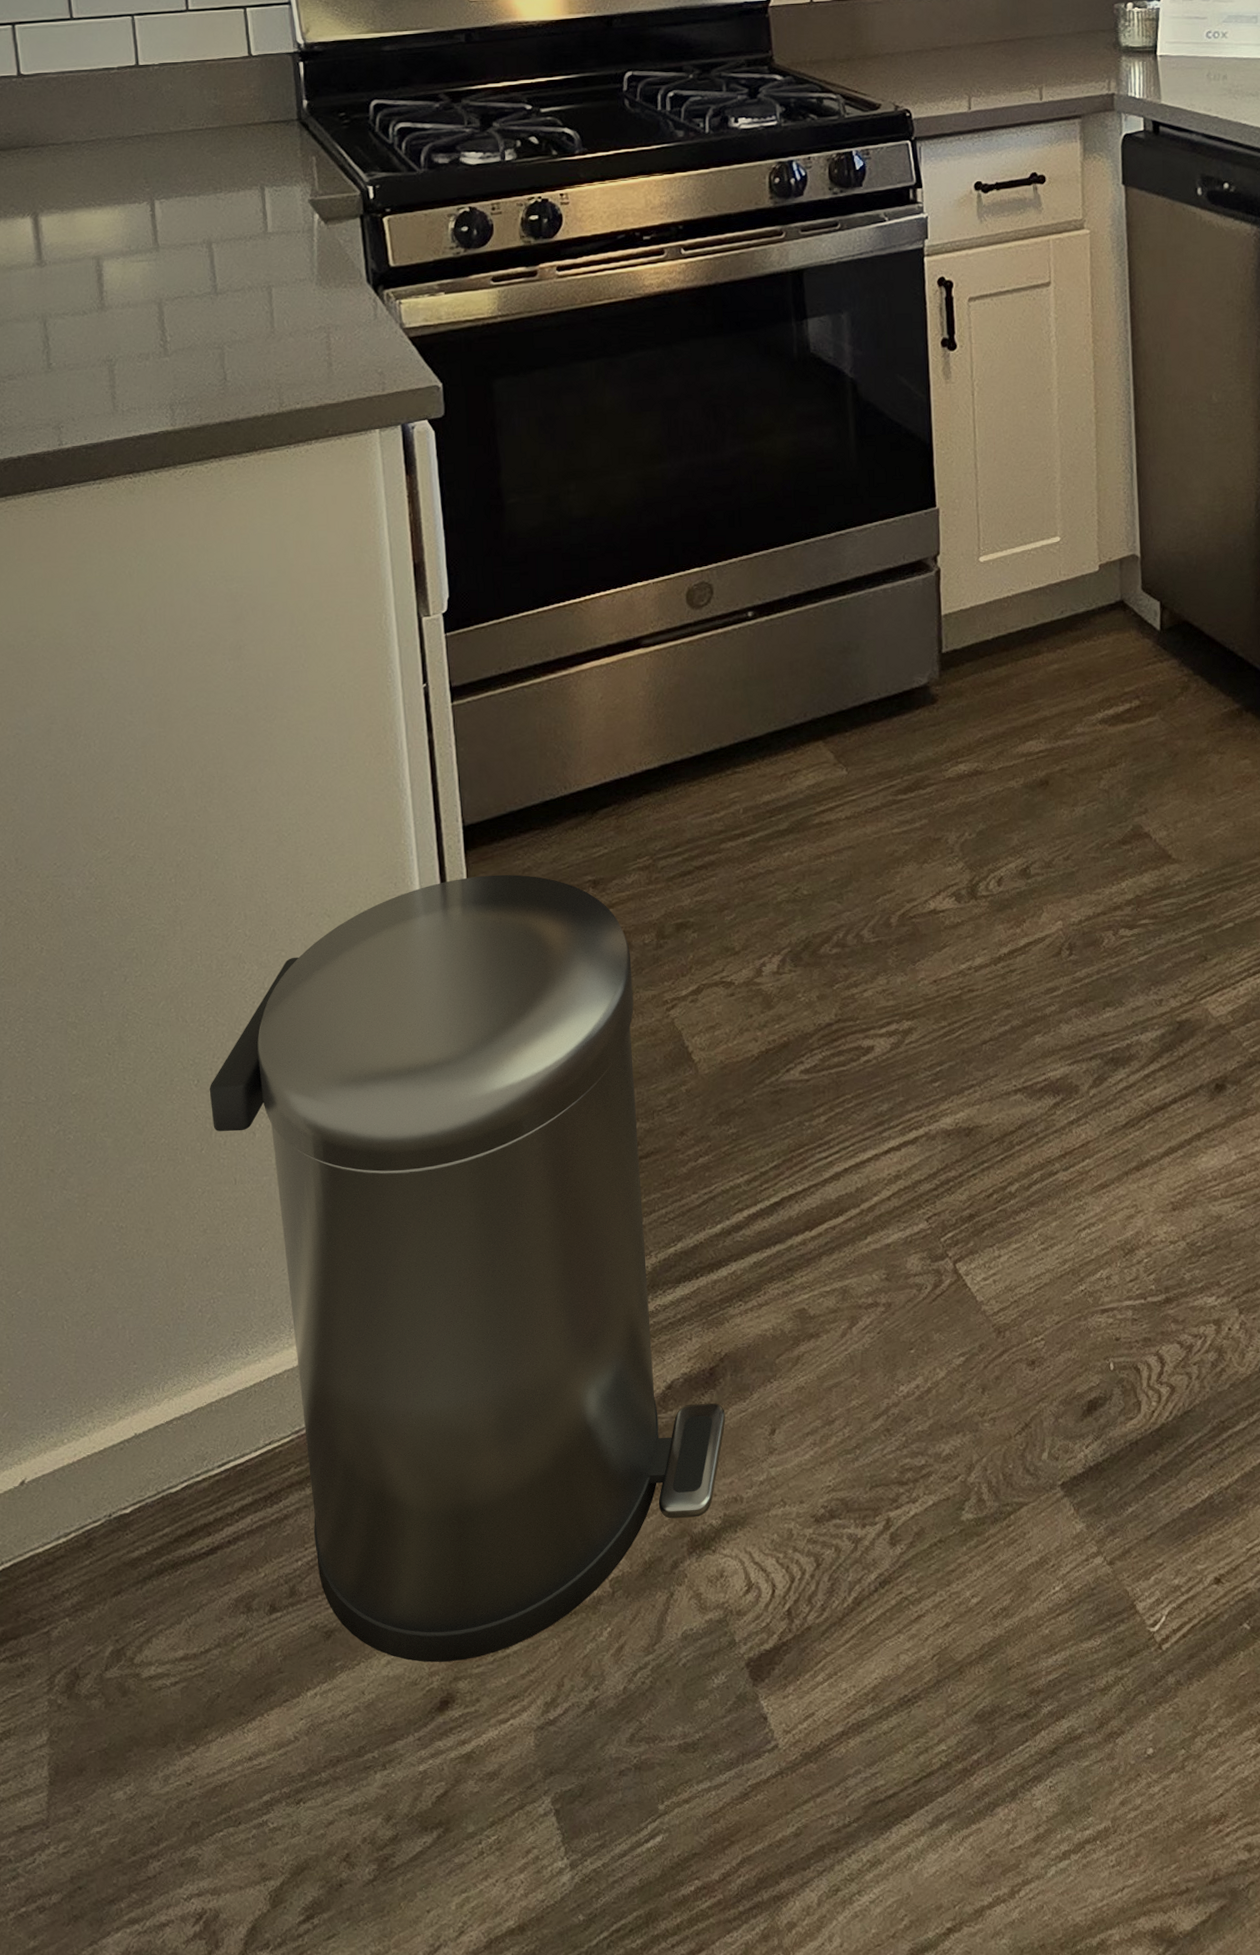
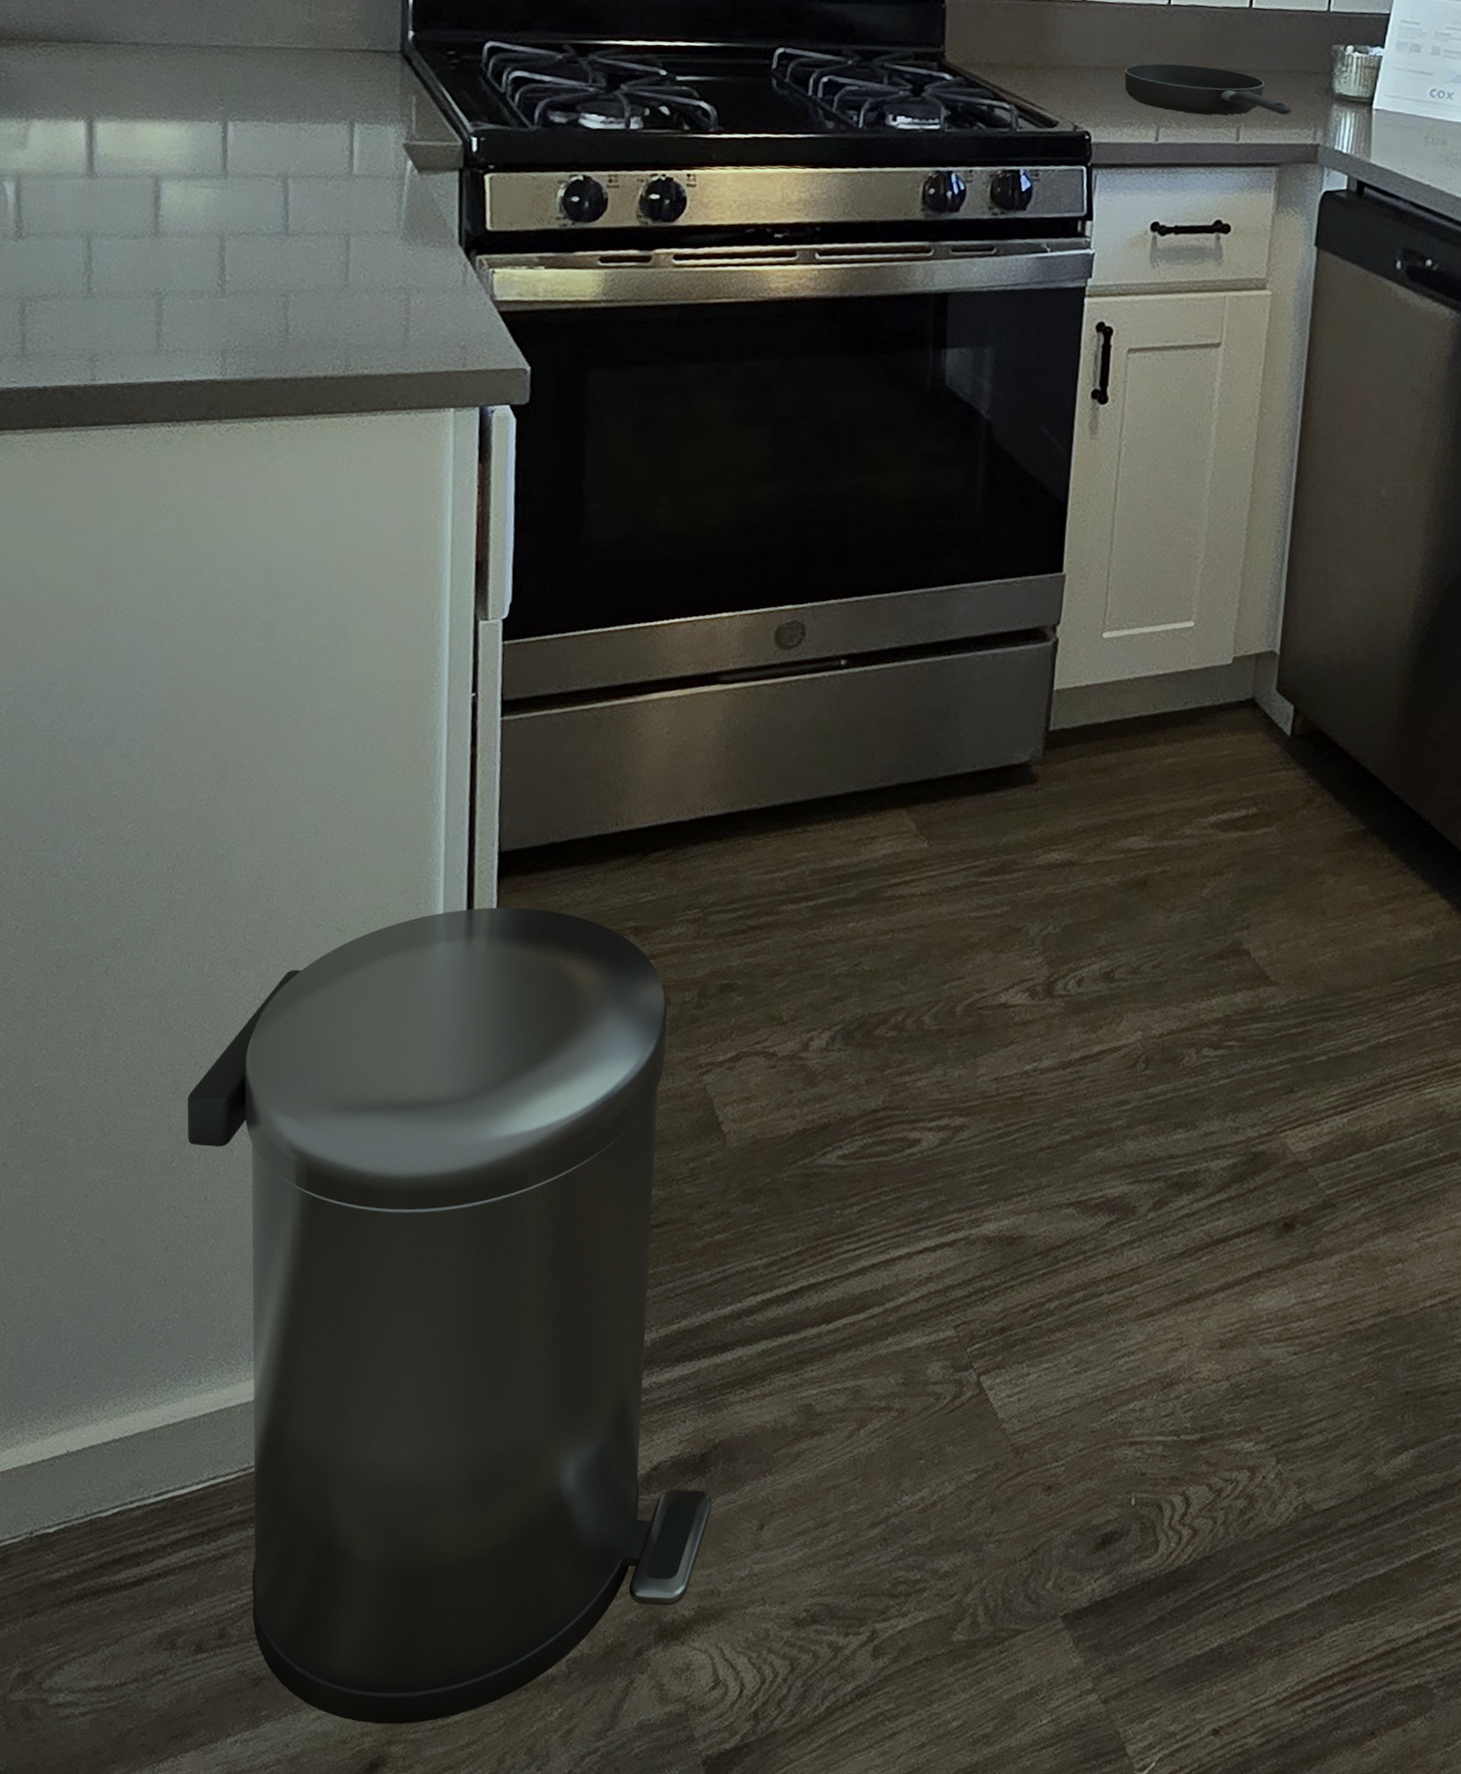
frying pan: none [933,38,1086,81] -> present [1124,63,1292,115]

